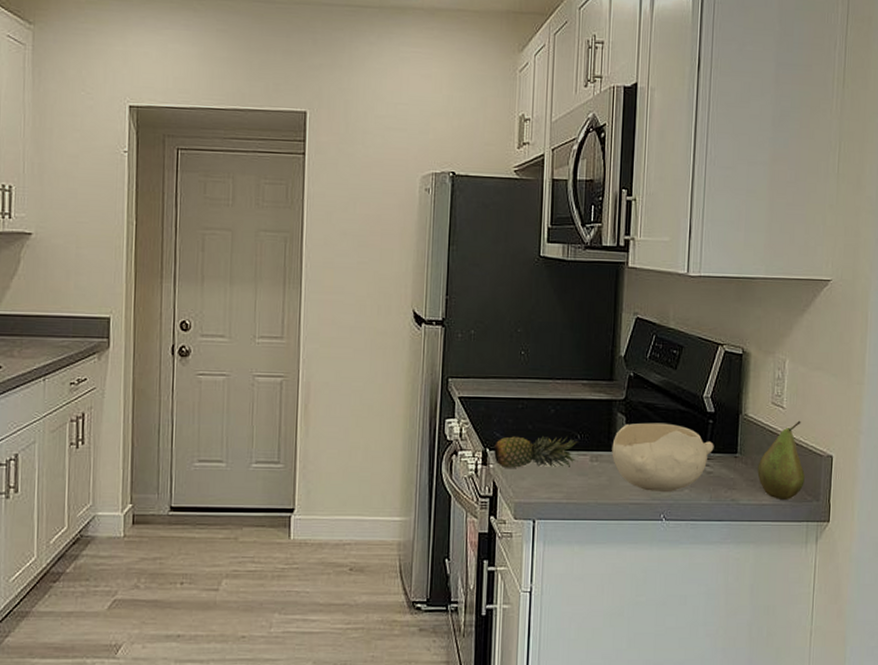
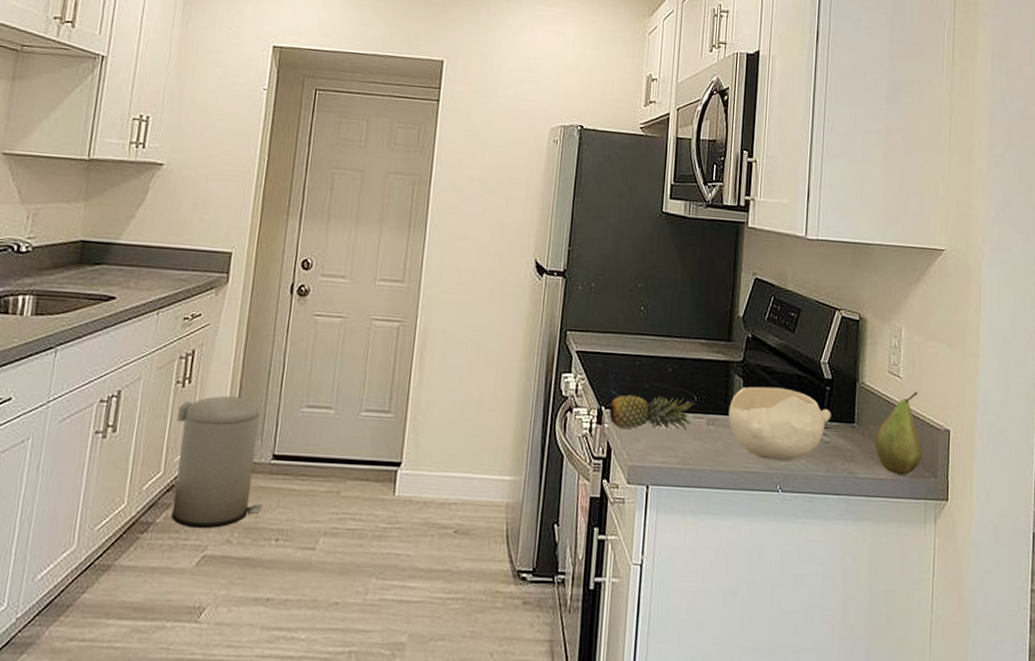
pedal bin: none [75,455,166,575] -> present [171,396,263,528]

